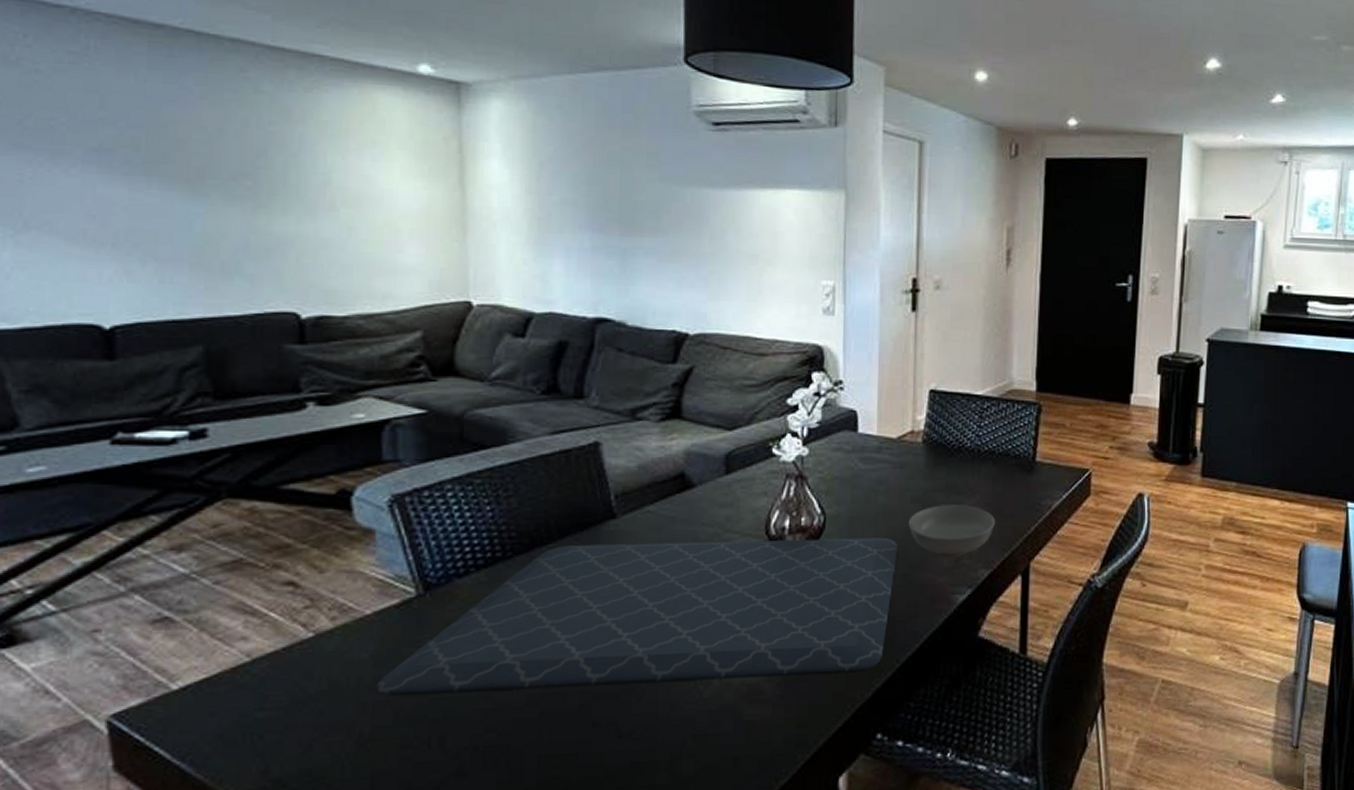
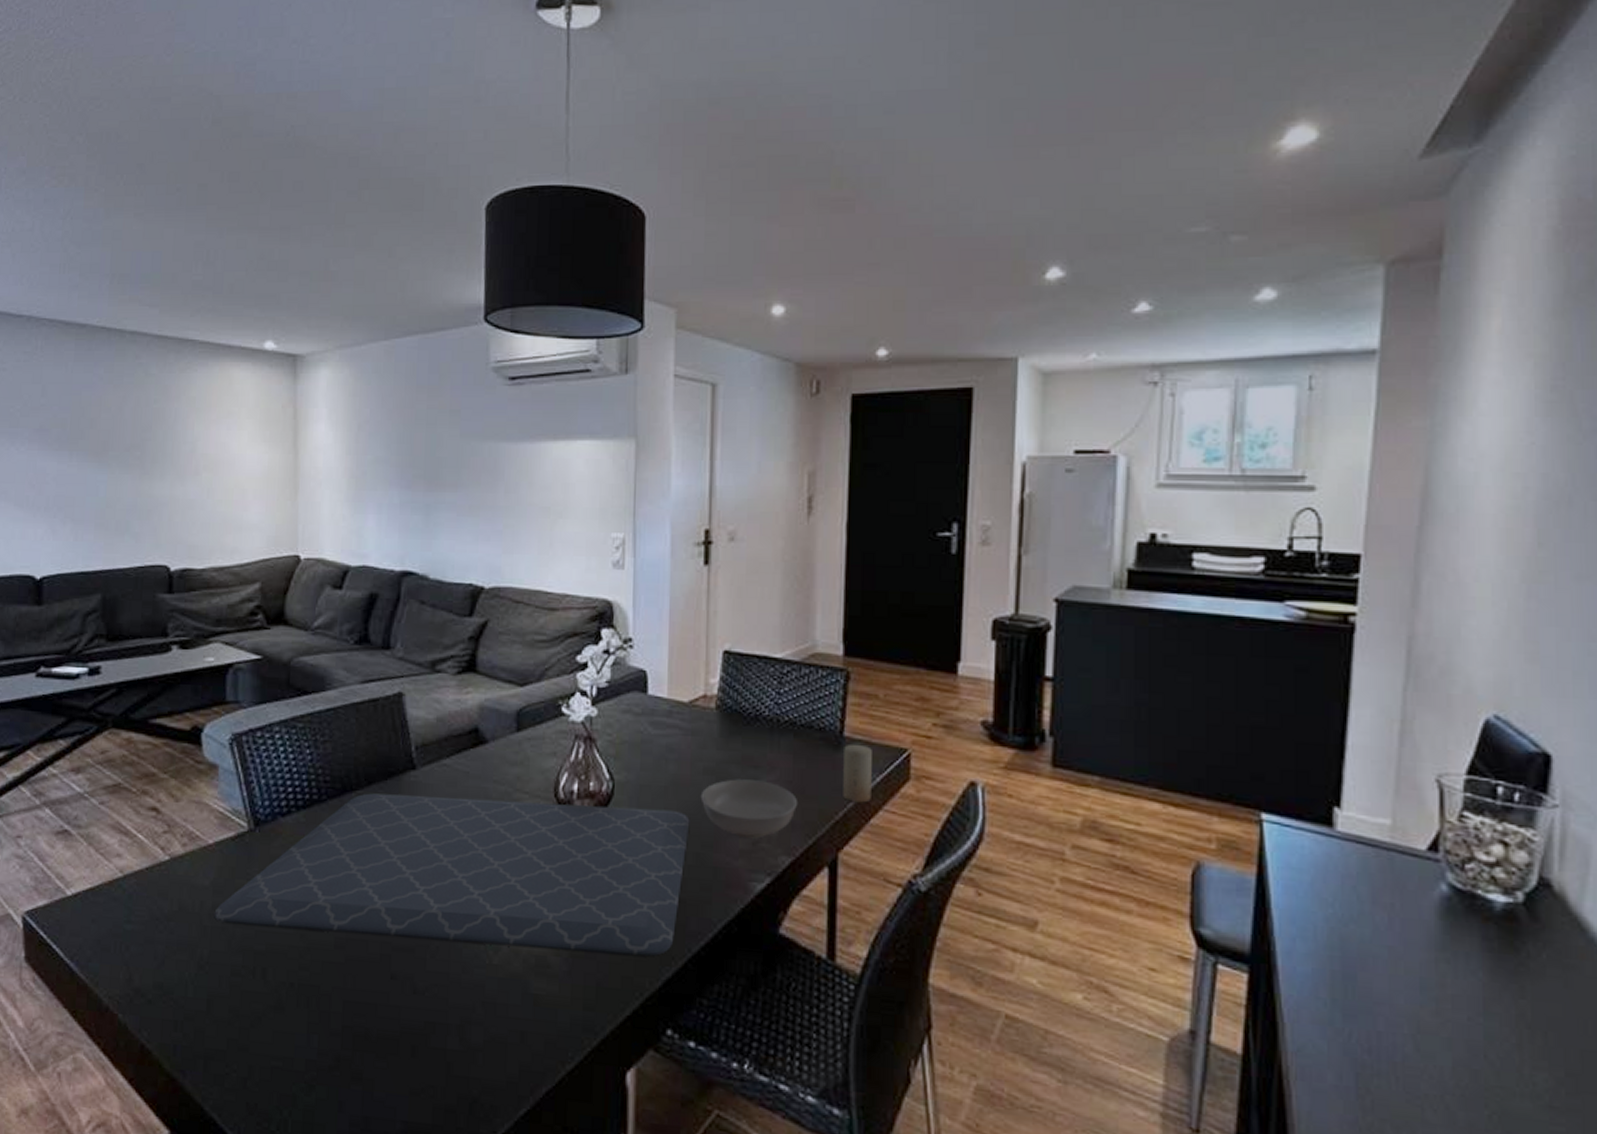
candle: none [1035,467,1059,518] -> present [843,743,872,803]

